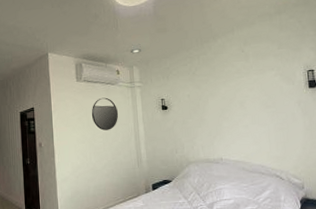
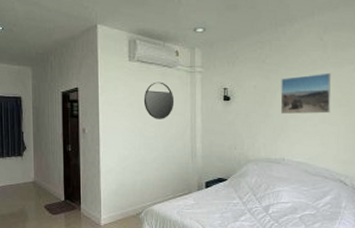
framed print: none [211,79,259,118] -> present [280,72,331,114]

